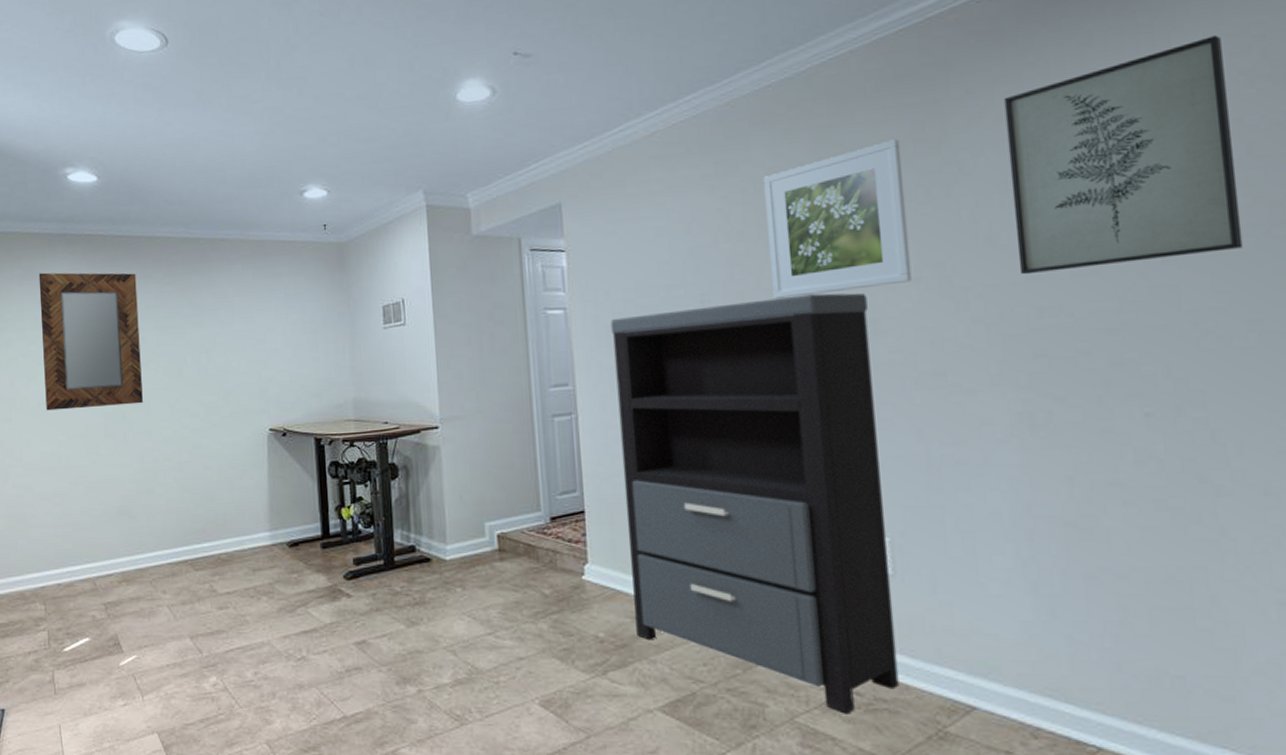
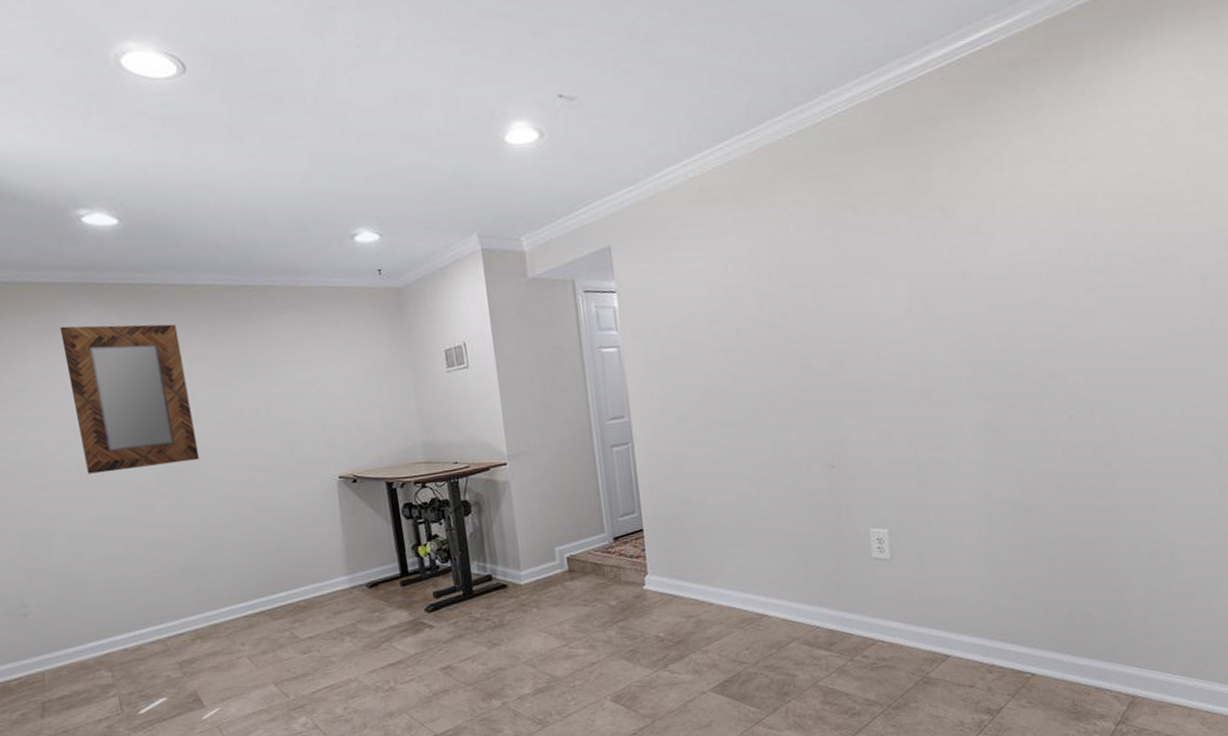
shelving unit: present [610,293,900,714] -> none [659,324,895,674]
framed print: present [763,139,912,299] -> none [786,187,906,332]
wall art: present [1004,35,1244,275] -> none [976,102,1140,306]

